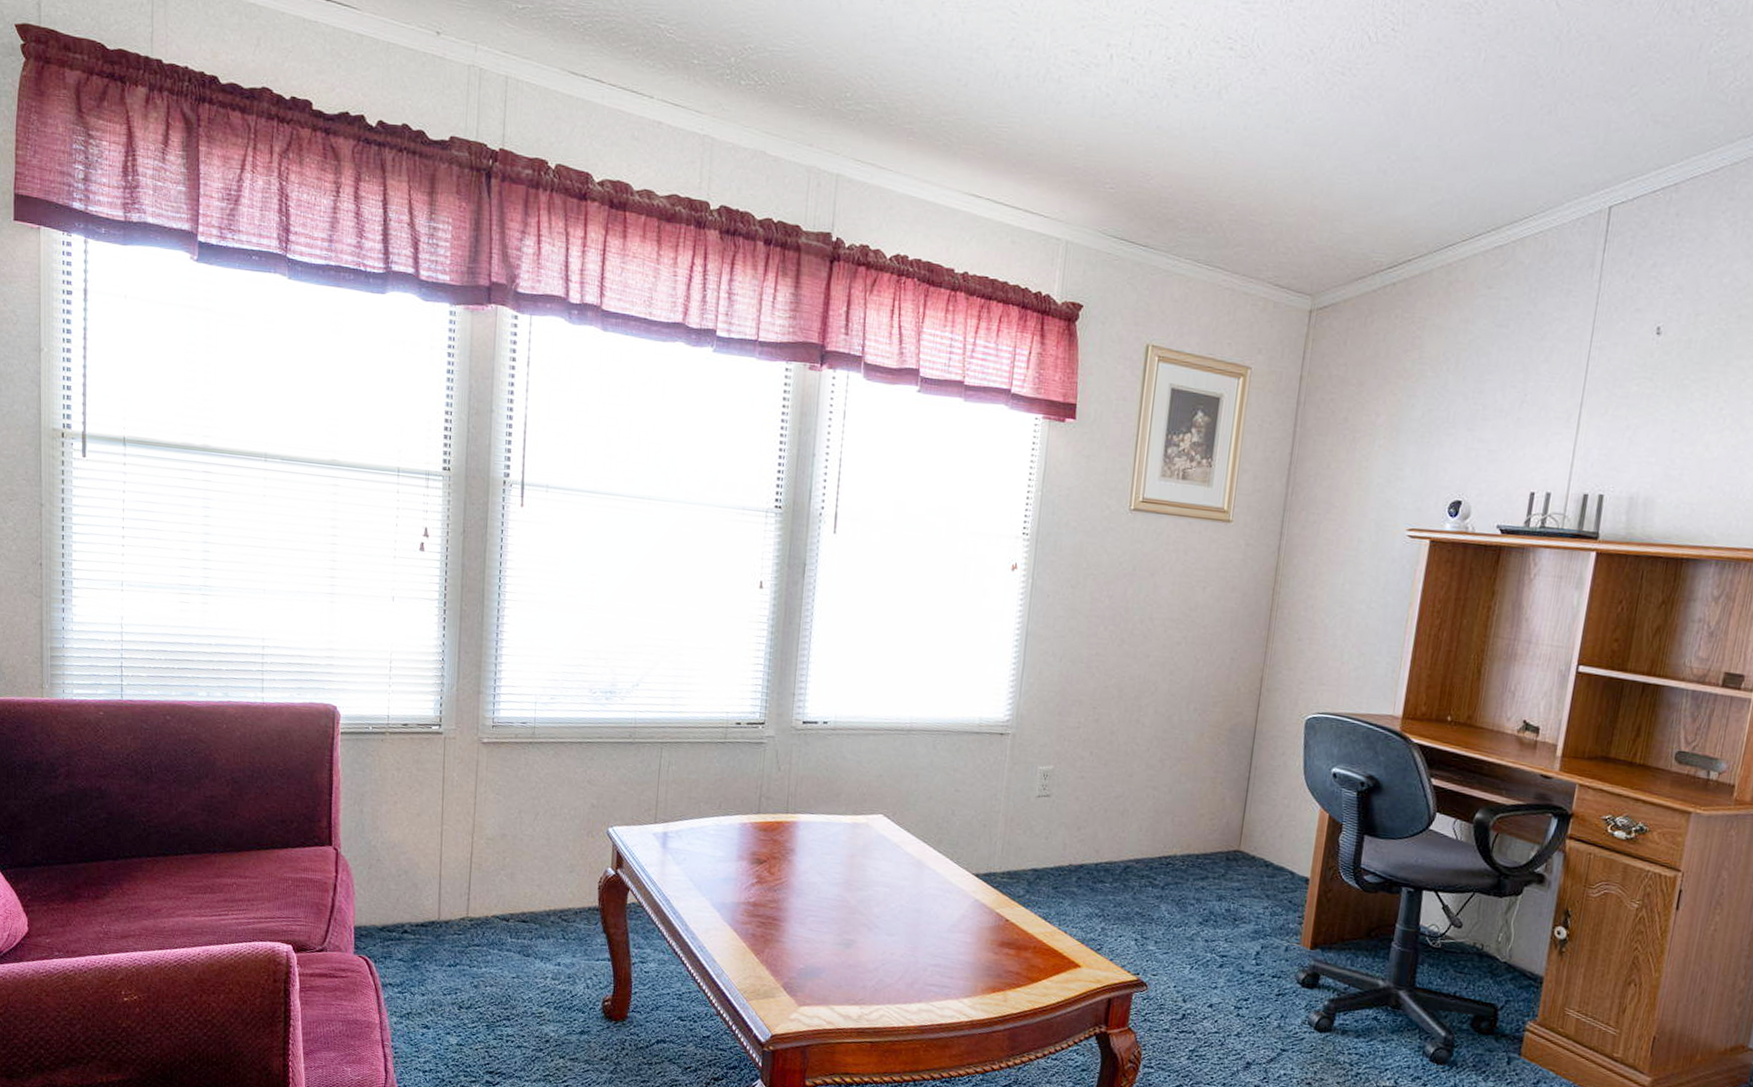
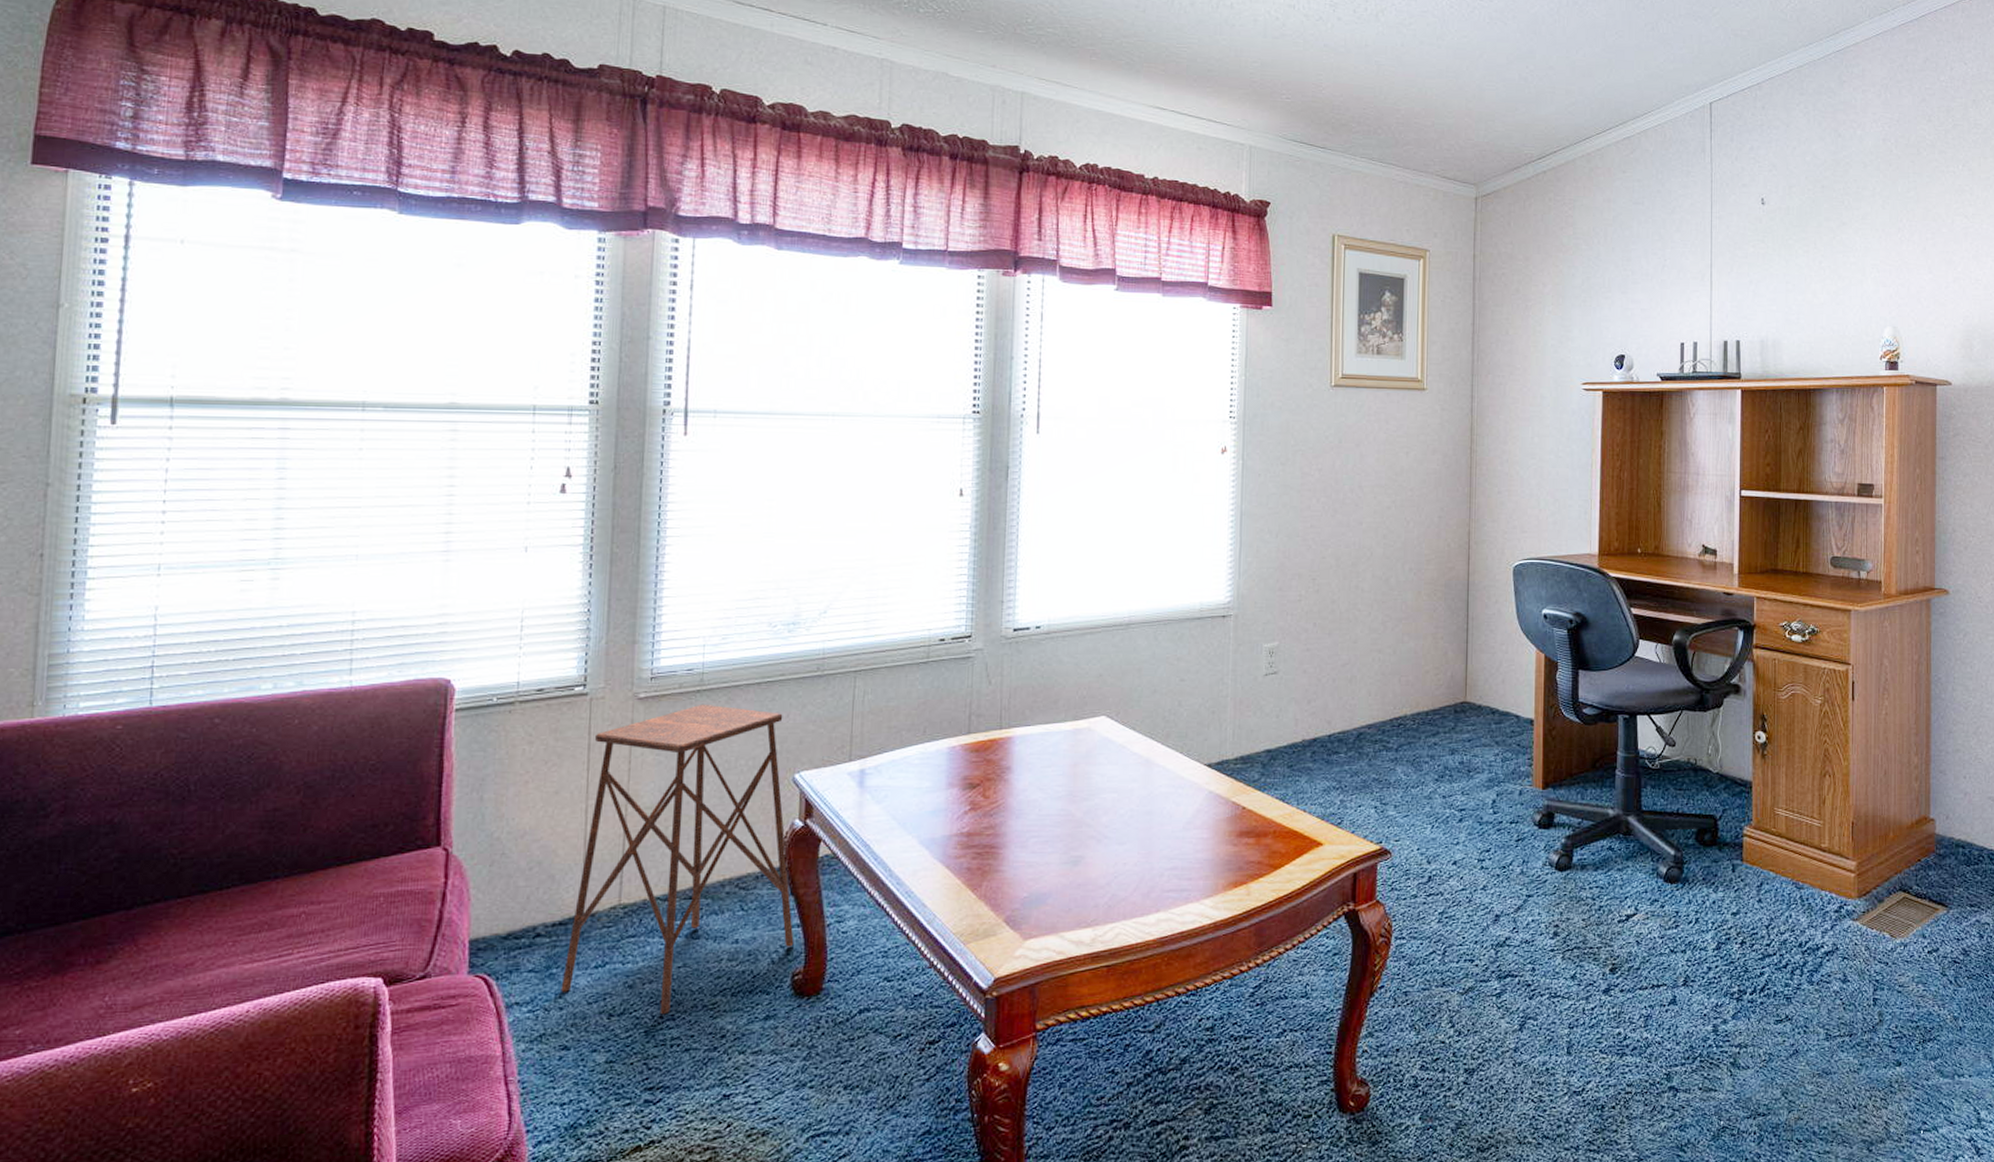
side table: none [423,754,605,1015] -> present [561,704,794,1015]

